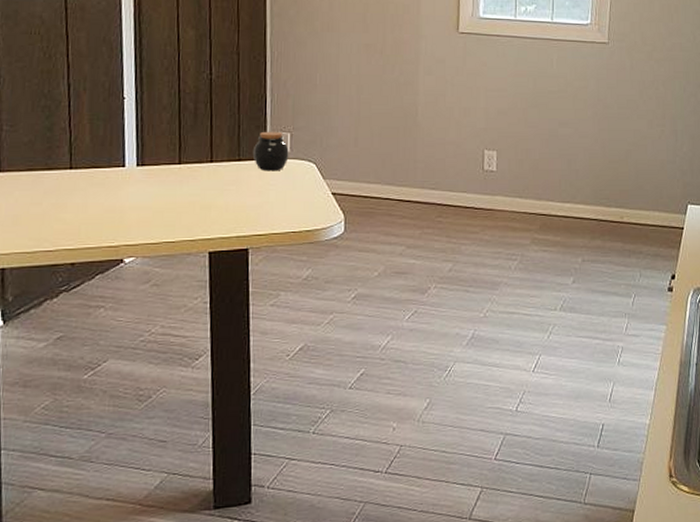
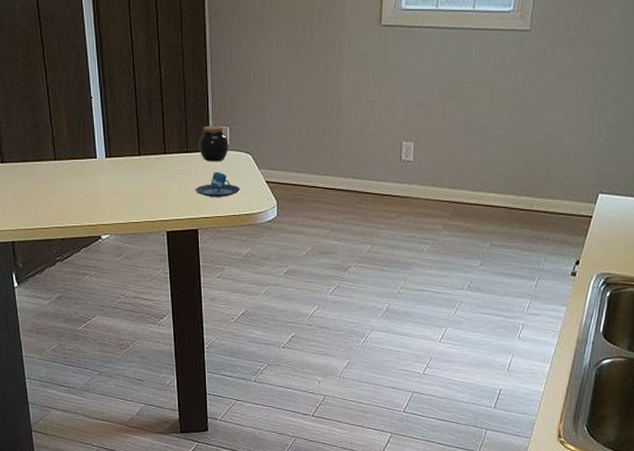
mug: none [246,182,302,211] -> present [195,172,241,197]

